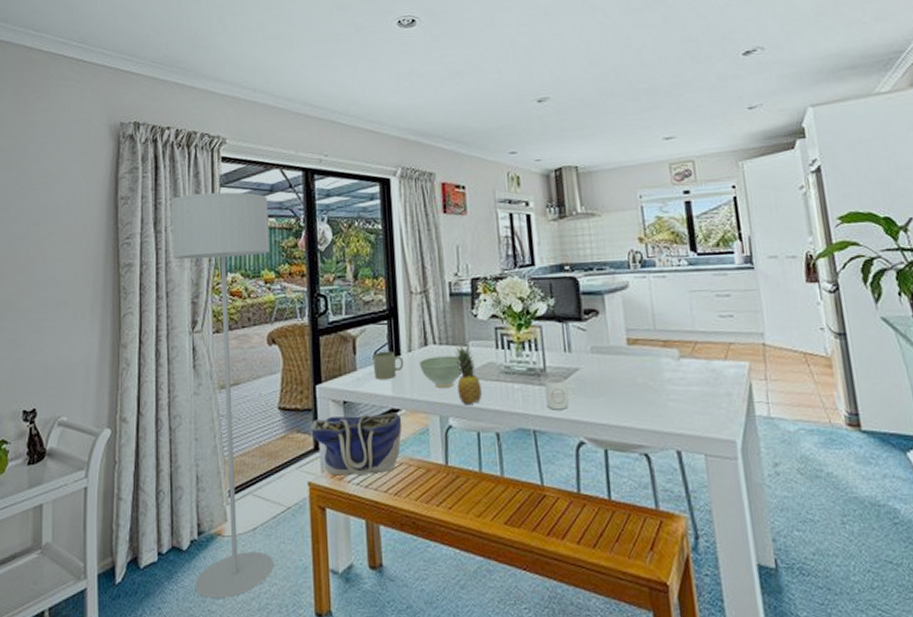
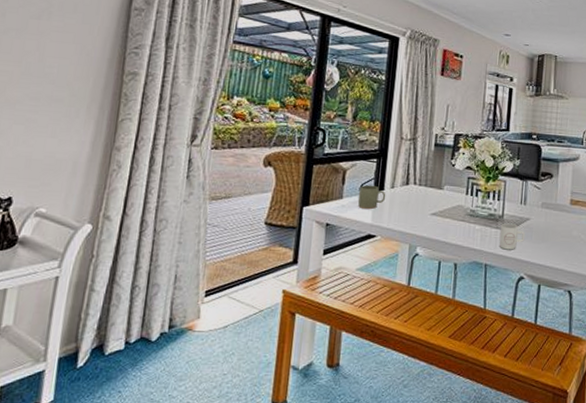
floor lamp: present [171,192,274,598] -> none [158,17,284,385]
tote bag: present [310,412,402,476] -> none [292,236,376,289]
bowl: present [418,355,462,388] -> none [398,195,435,222]
fruit: present [455,346,482,404] -> none [428,189,448,238]

